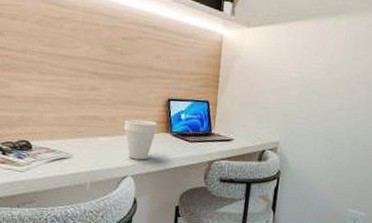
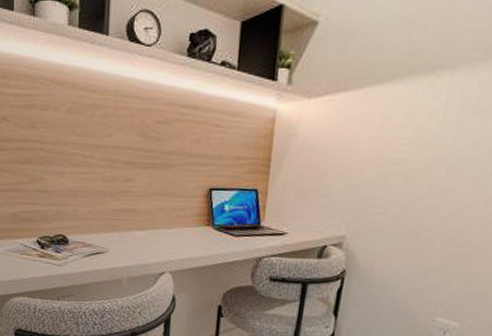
cup: present [123,119,158,160] -> none [160,211,198,256]

